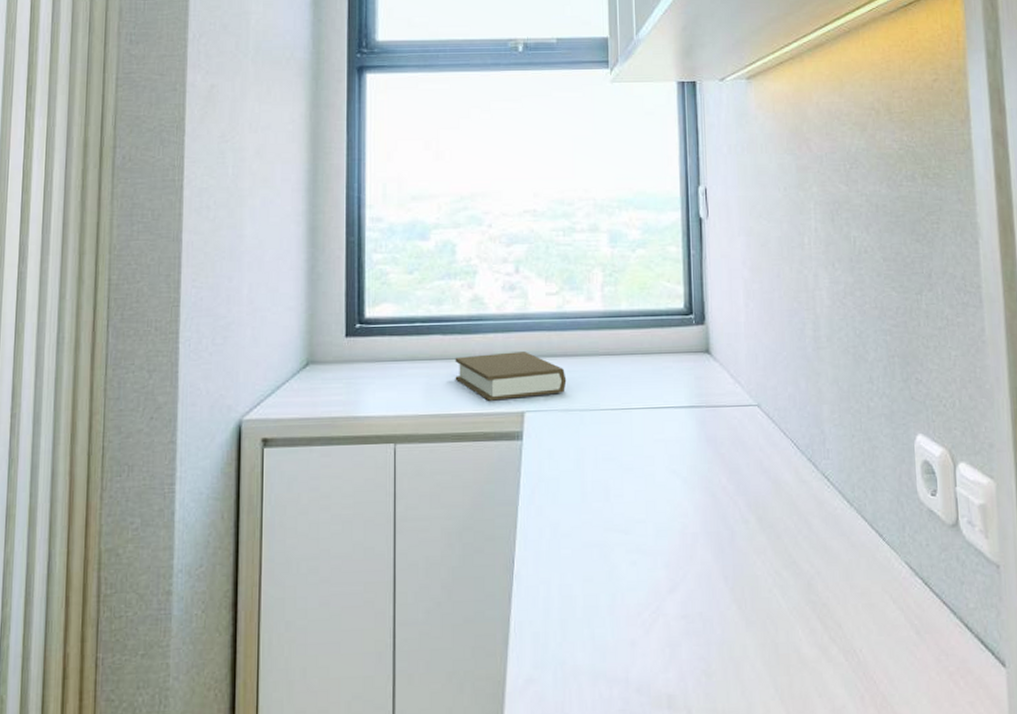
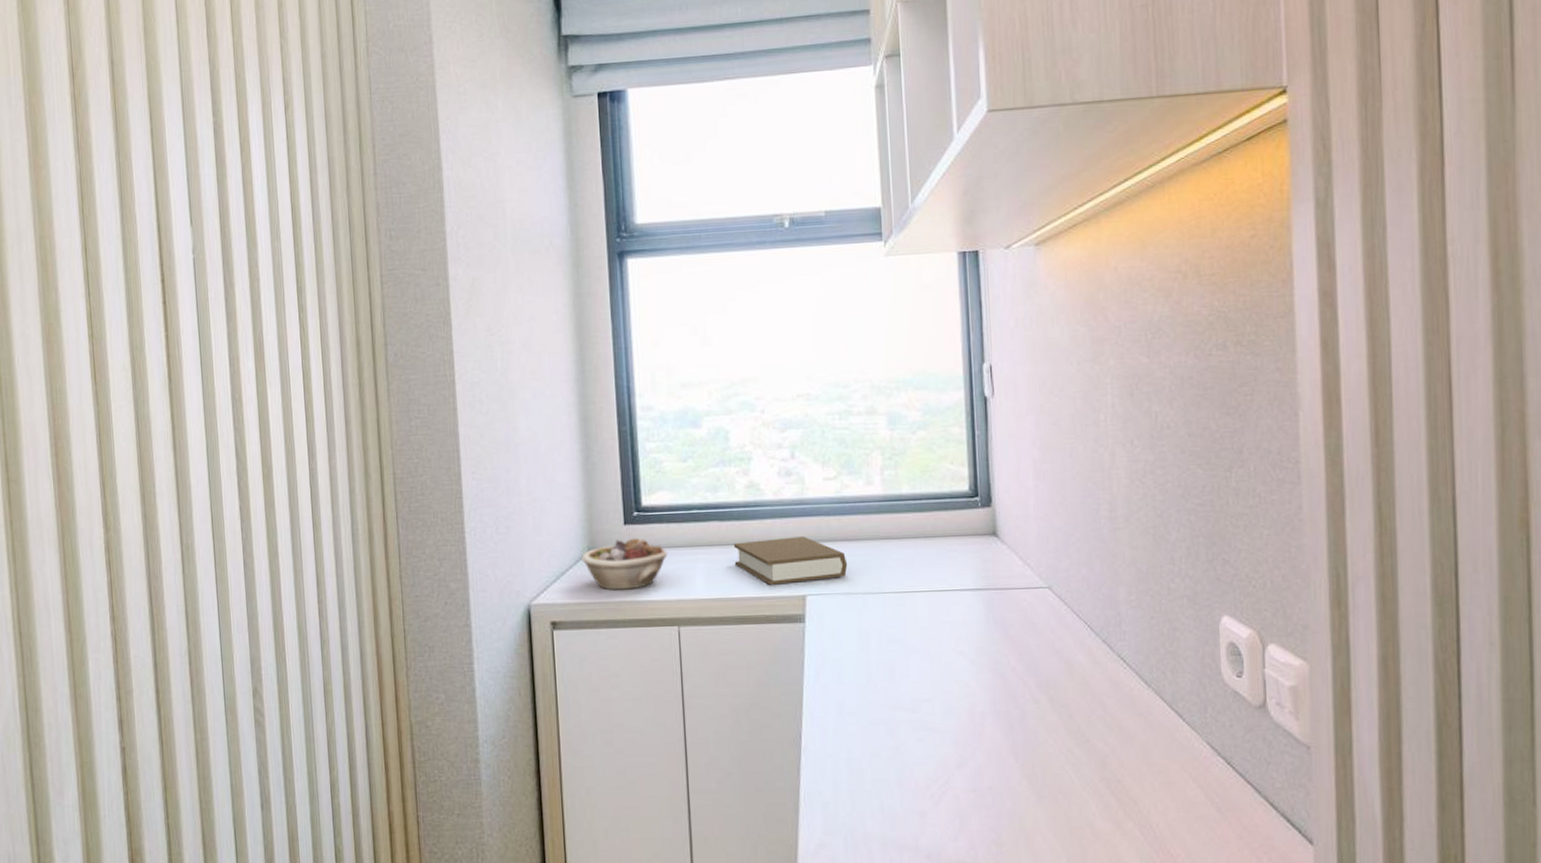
succulent planter: none [299,350,388,405] -> present [581,537,667,590]

